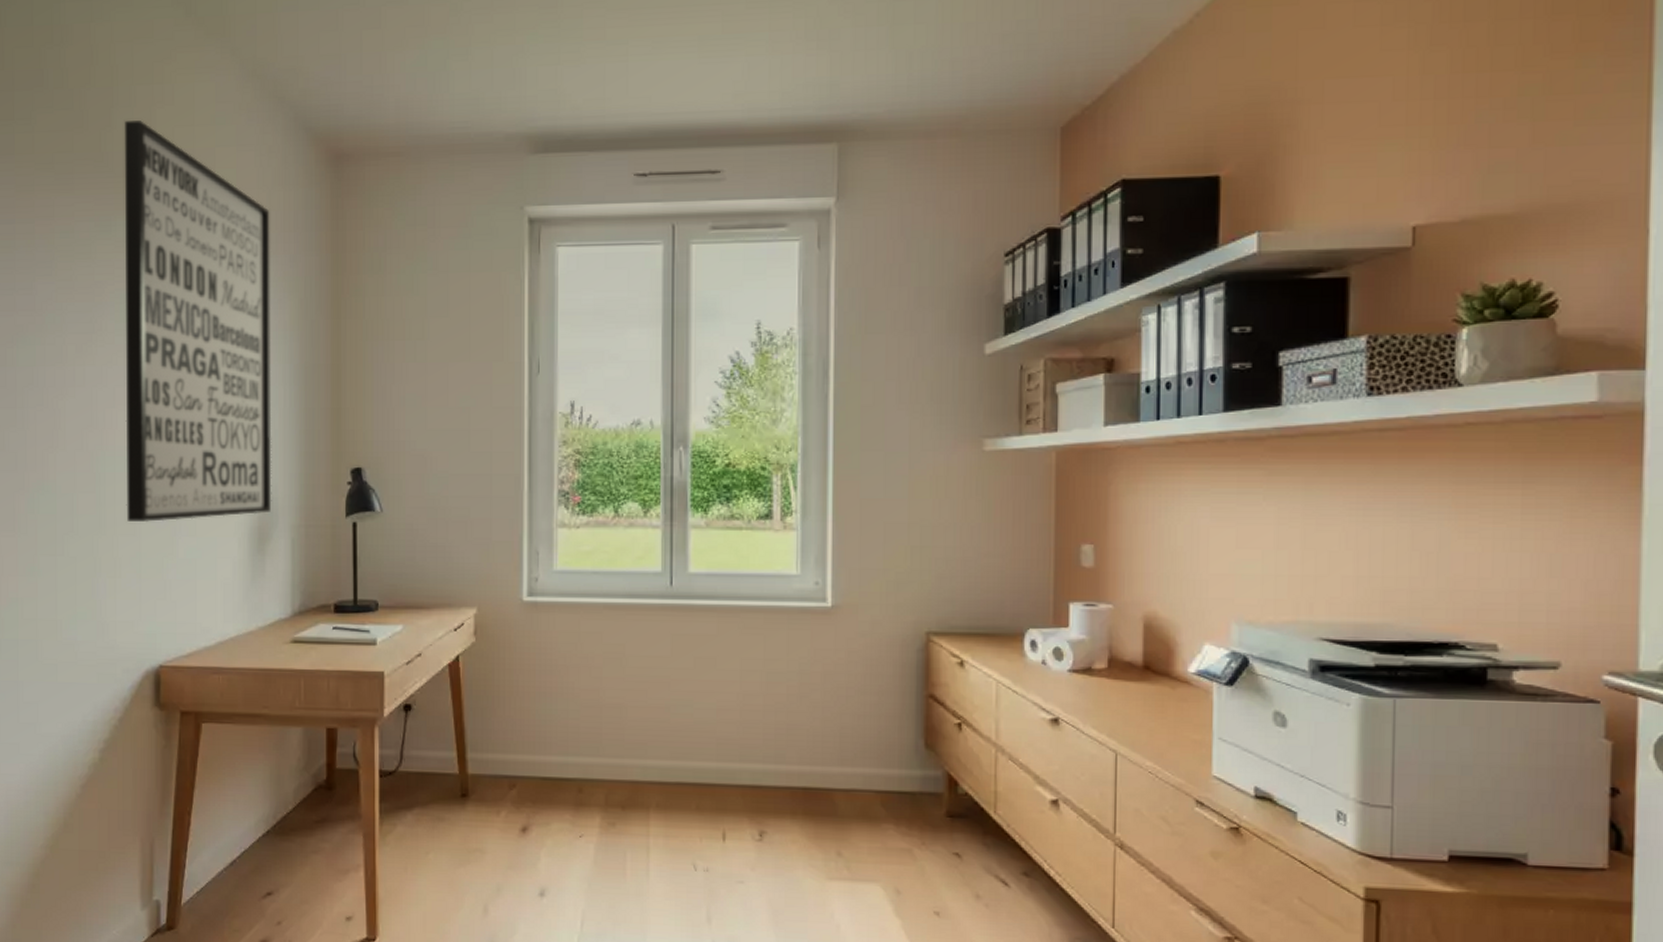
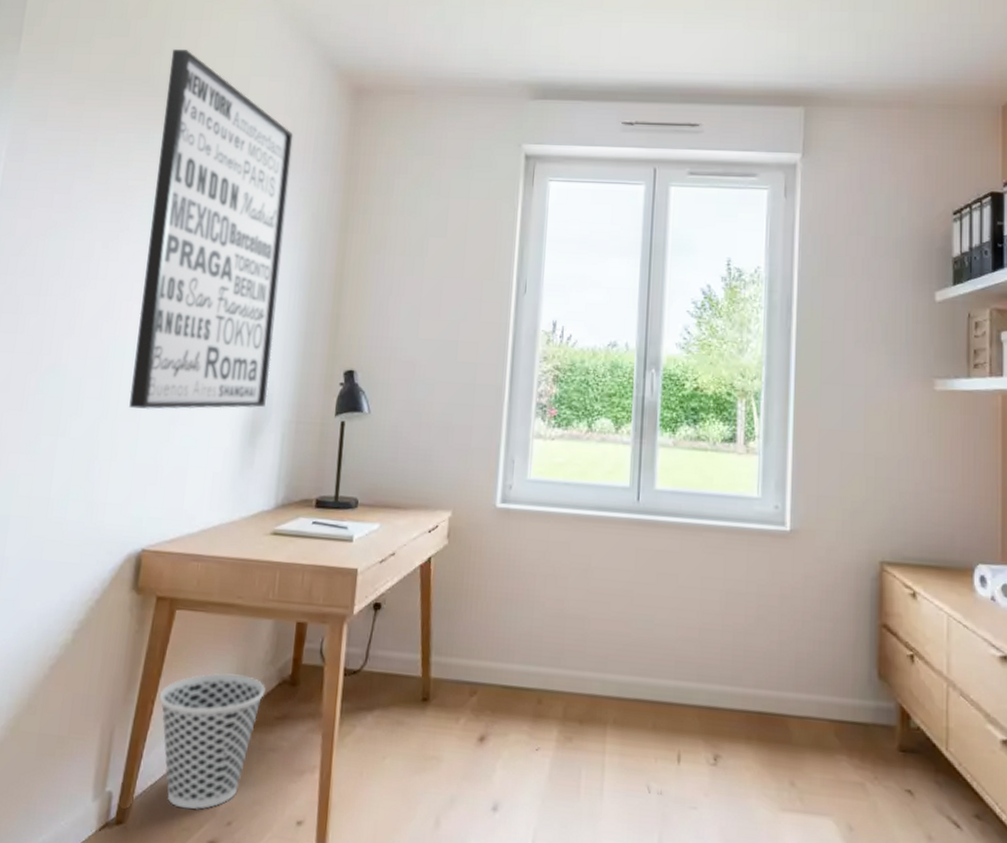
wastebasket: none [195,782,301,912] -> present [159,673,265,810]

